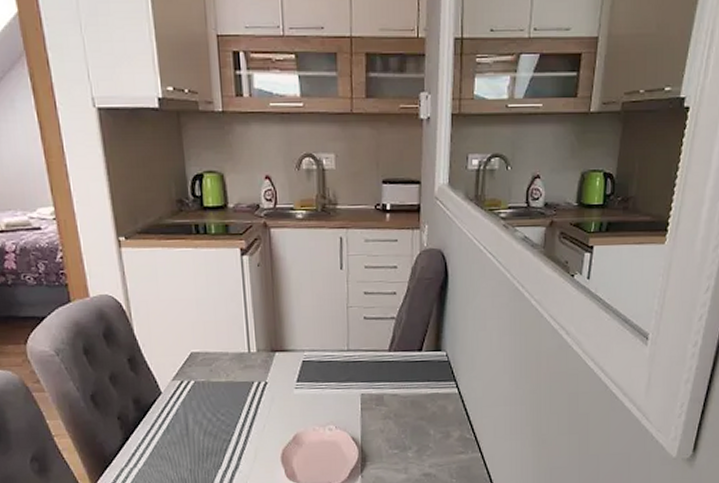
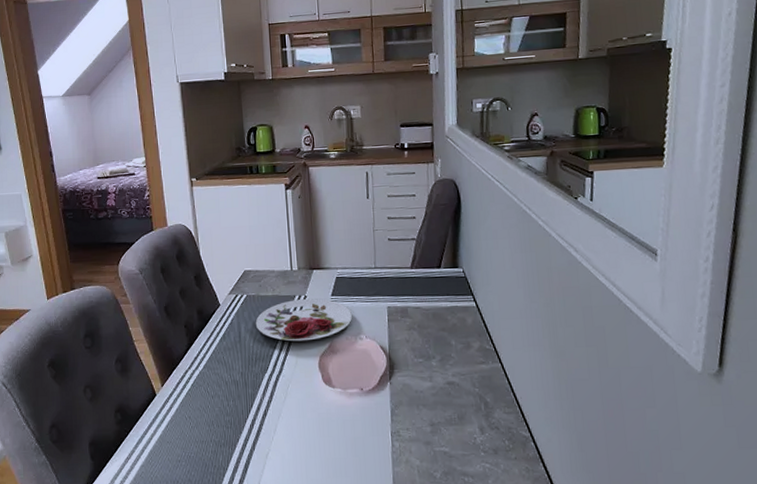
plate: none [205,385,322,434] -> present [255,298,353,342]

